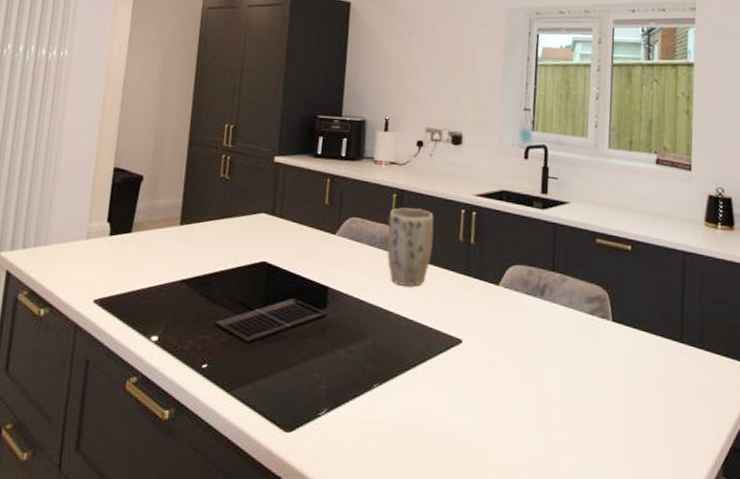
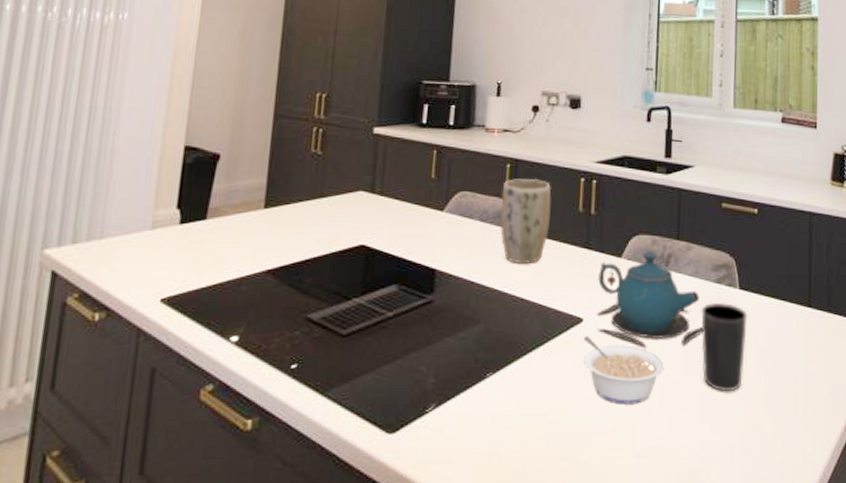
legume: none [462,356,539,423] -> present [583,336,665,405]
teapot: none [474,280,577,372] -> present [596,251,703,347]
cup: none [574,332,620,418] -> present [700,302,748,391]

